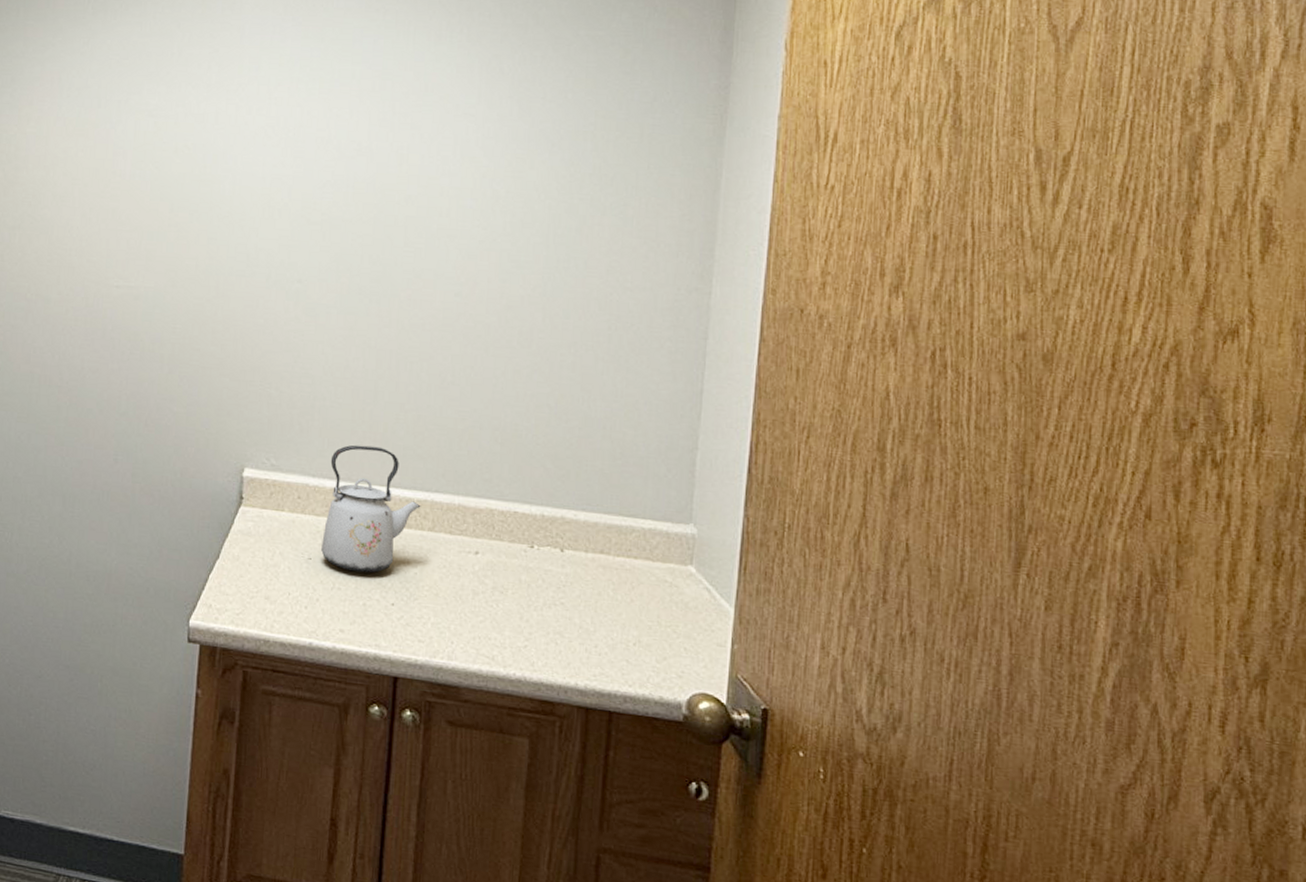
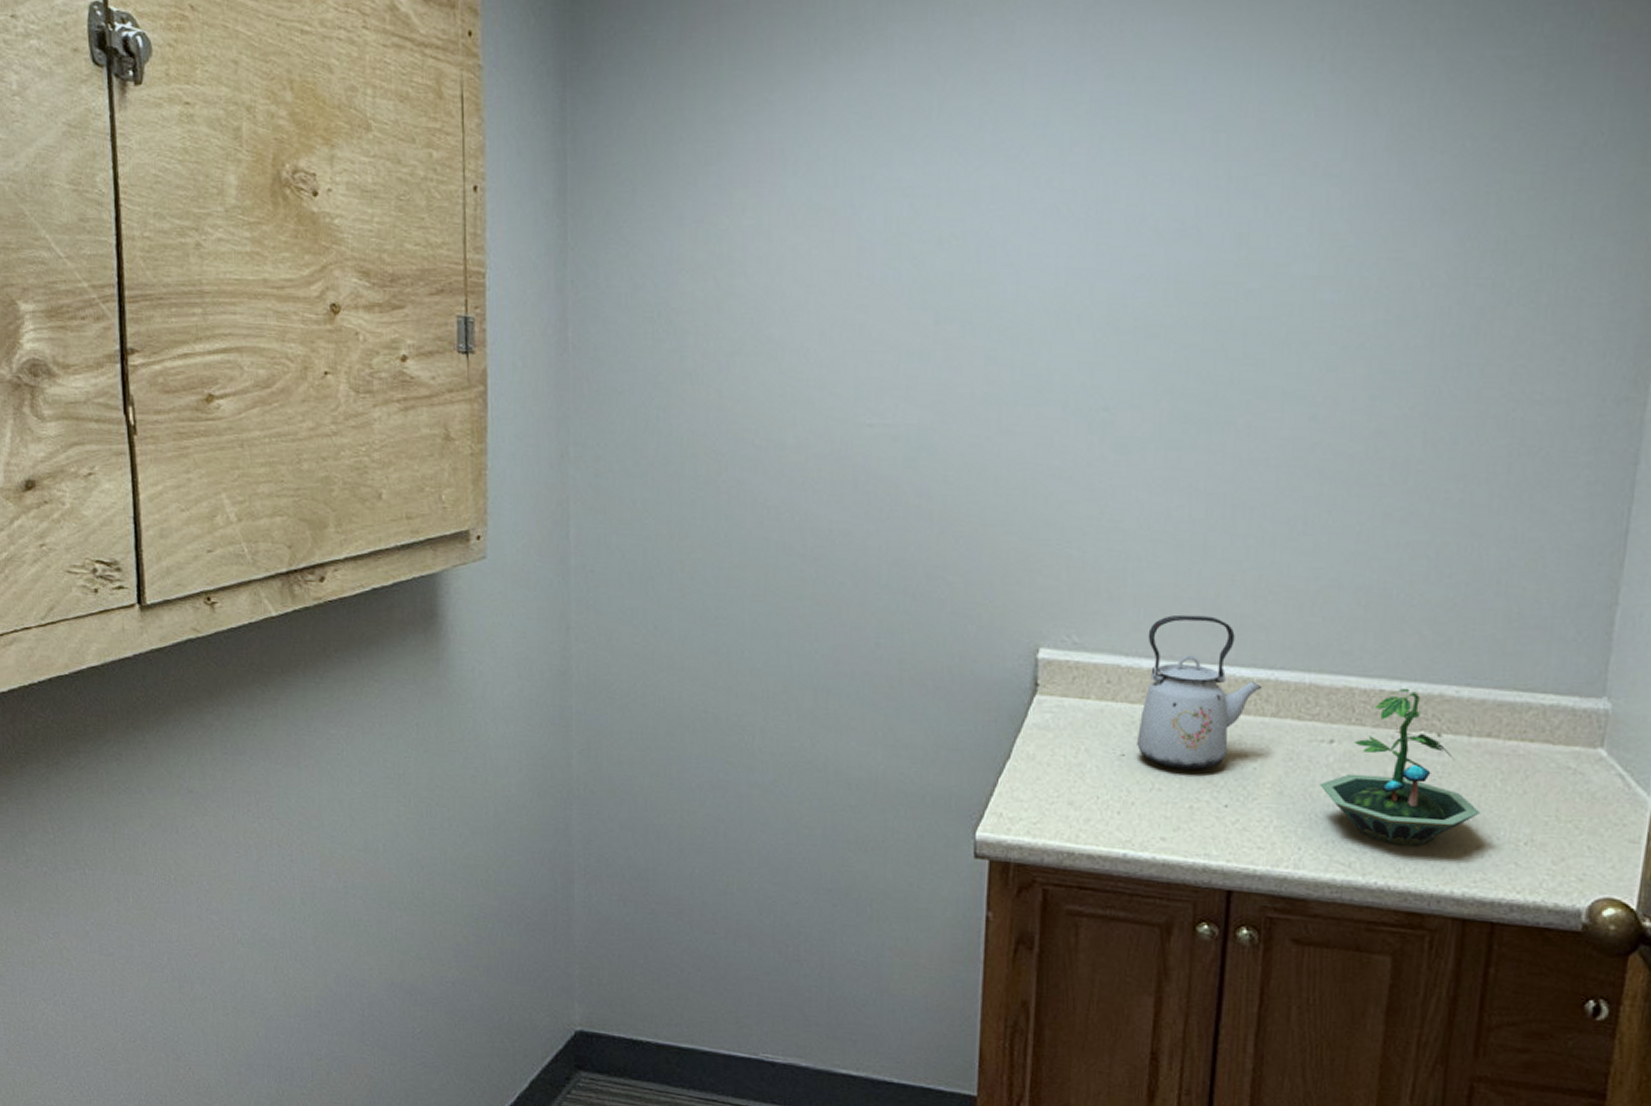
terrarium: none [468,510,597,644] -> present [1320,688,1480,847]

